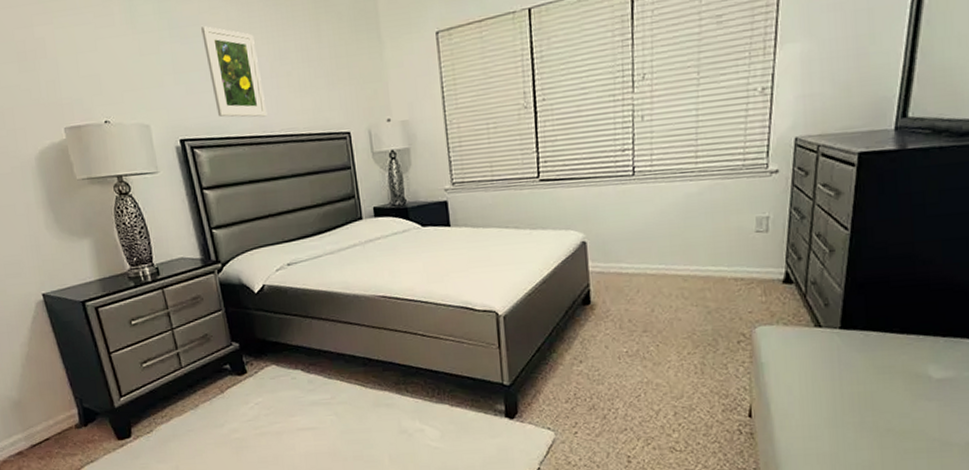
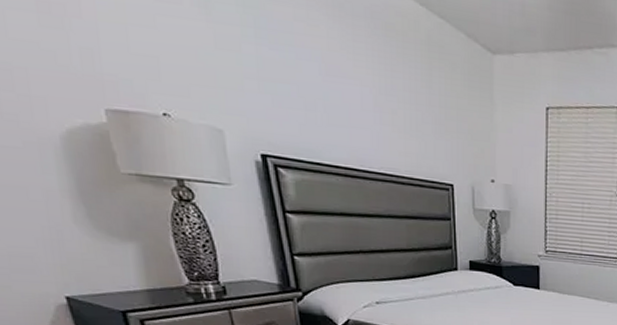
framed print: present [201,26,267,118] -> none [296,36,367,151]

